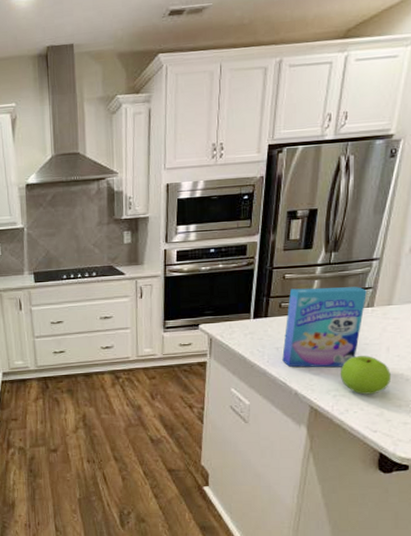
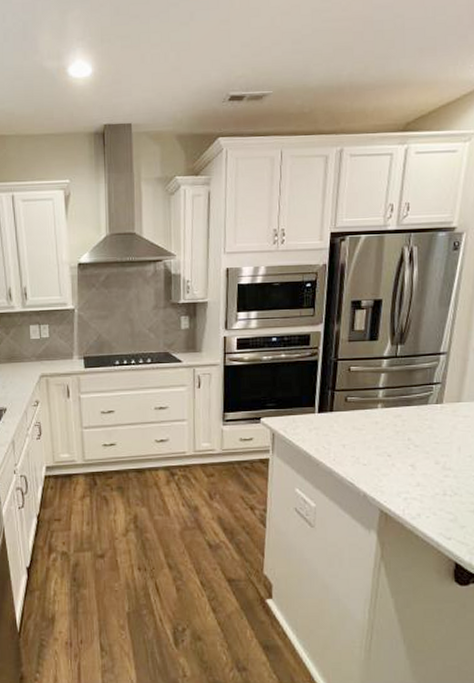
cereal box: present [282,287,367,368] -> none [349,381,435,468]
apple: present [340,355,391,395] -> none [410,454,463,498]

